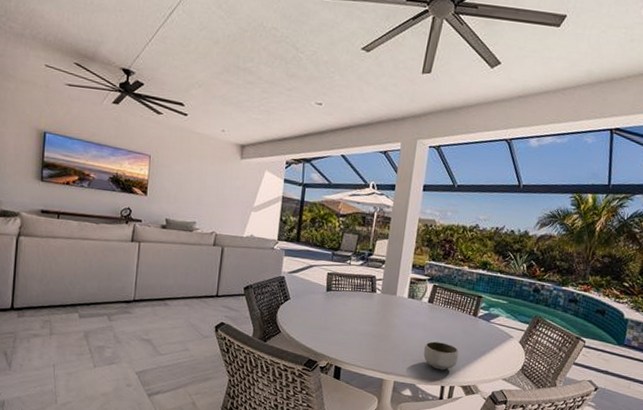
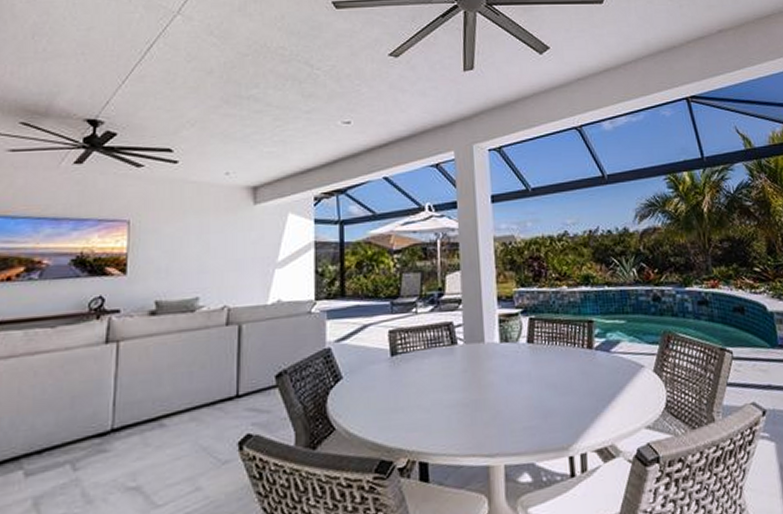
bowl: present [423,341,460,370] -> none [535,393,583,434]

